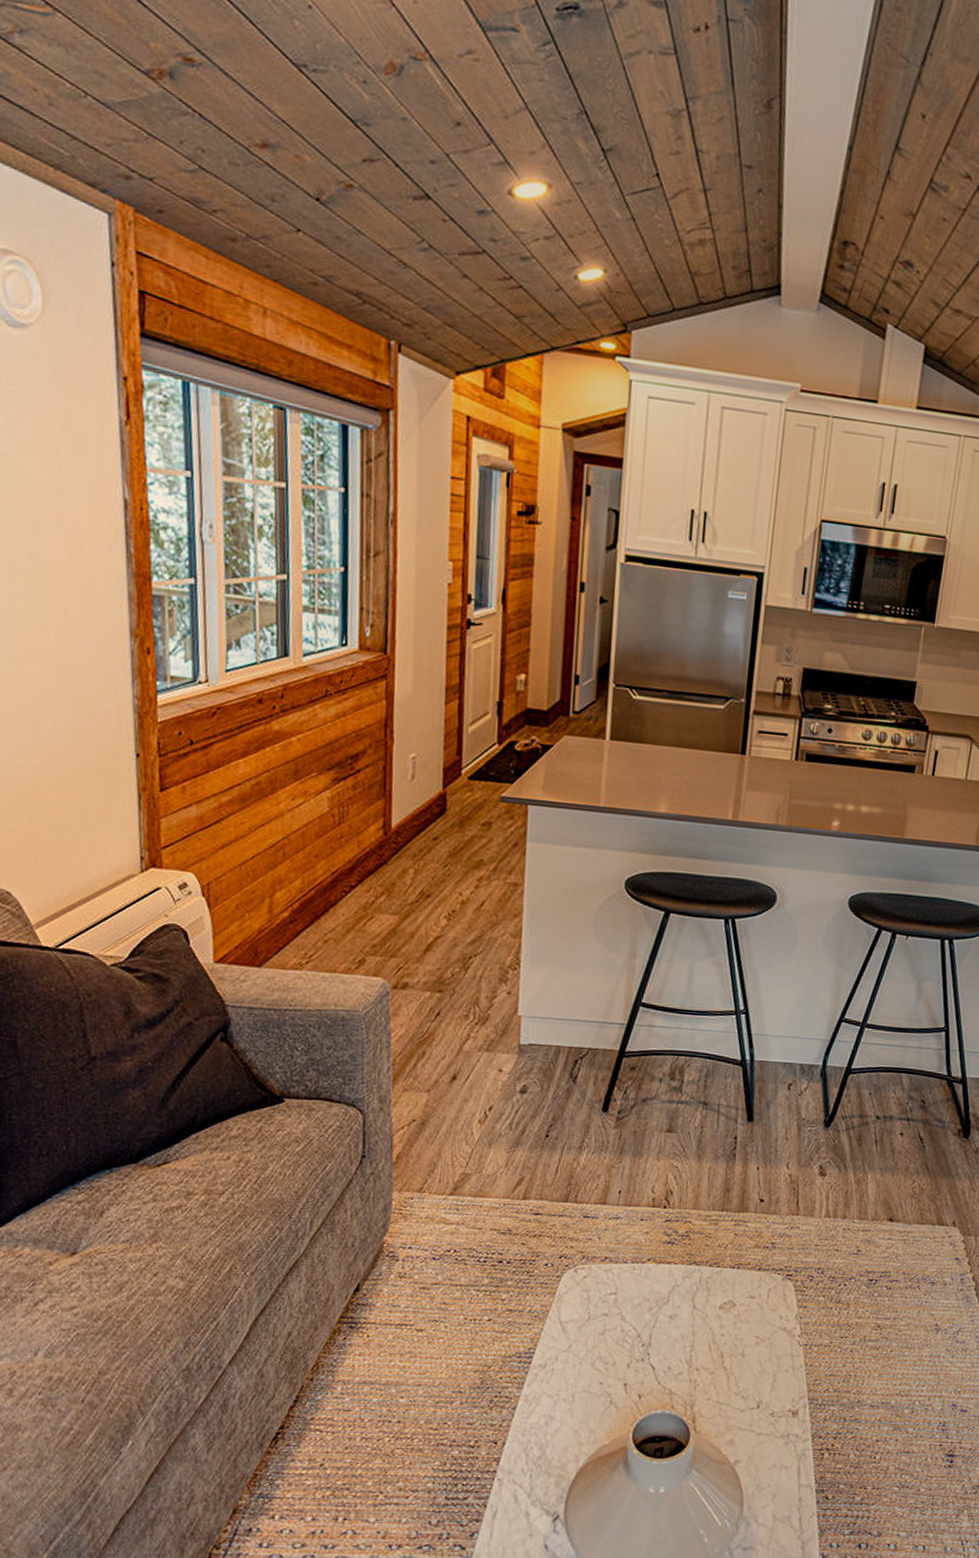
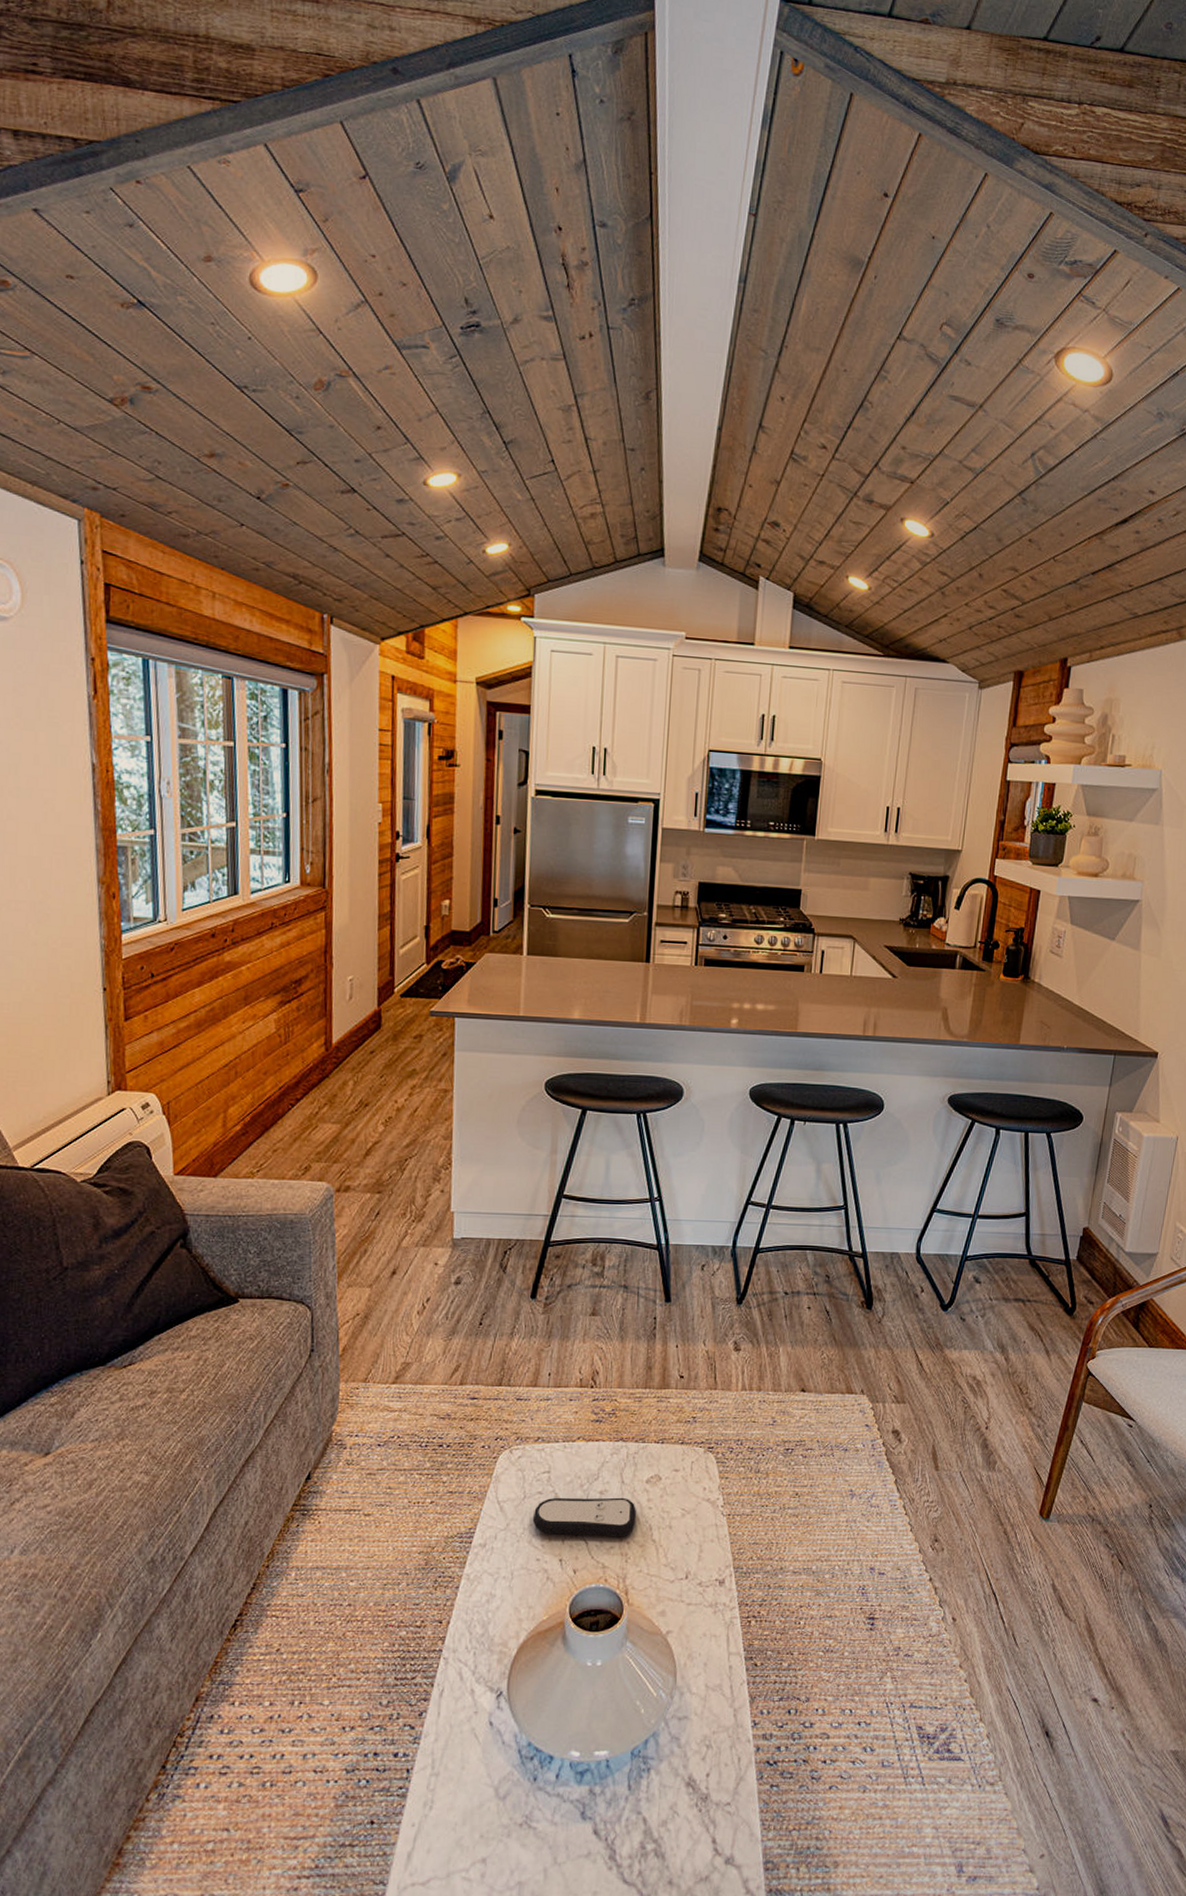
remote control: none [596,1320,708,1364] -> present [532,1497,636,1537]

